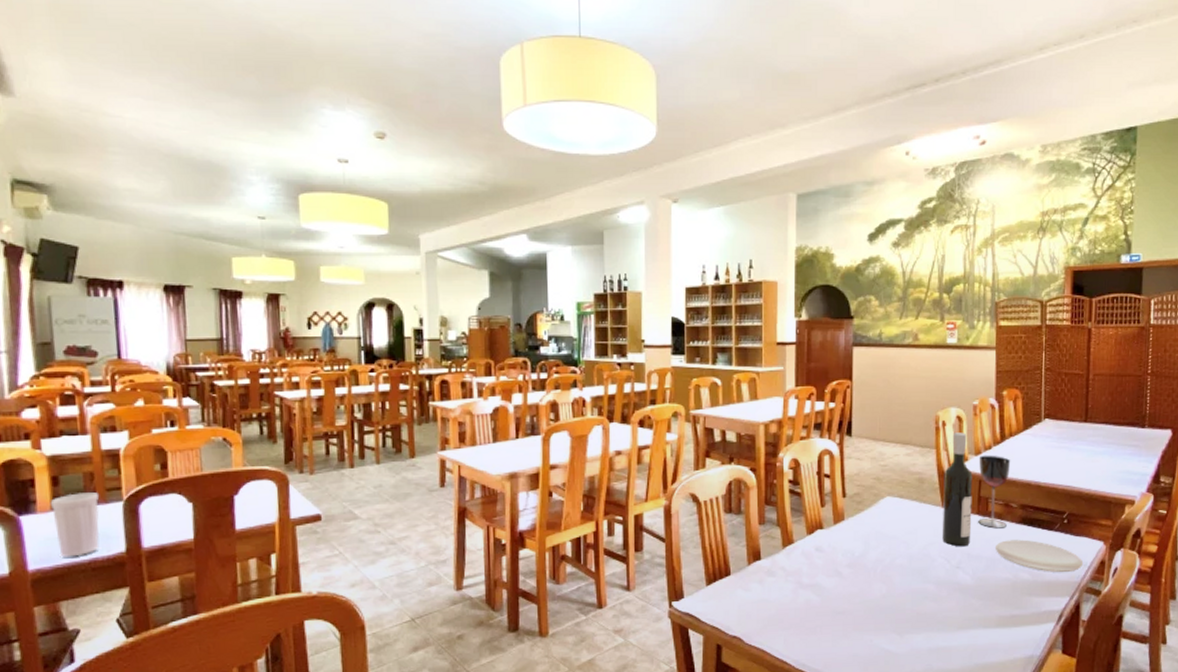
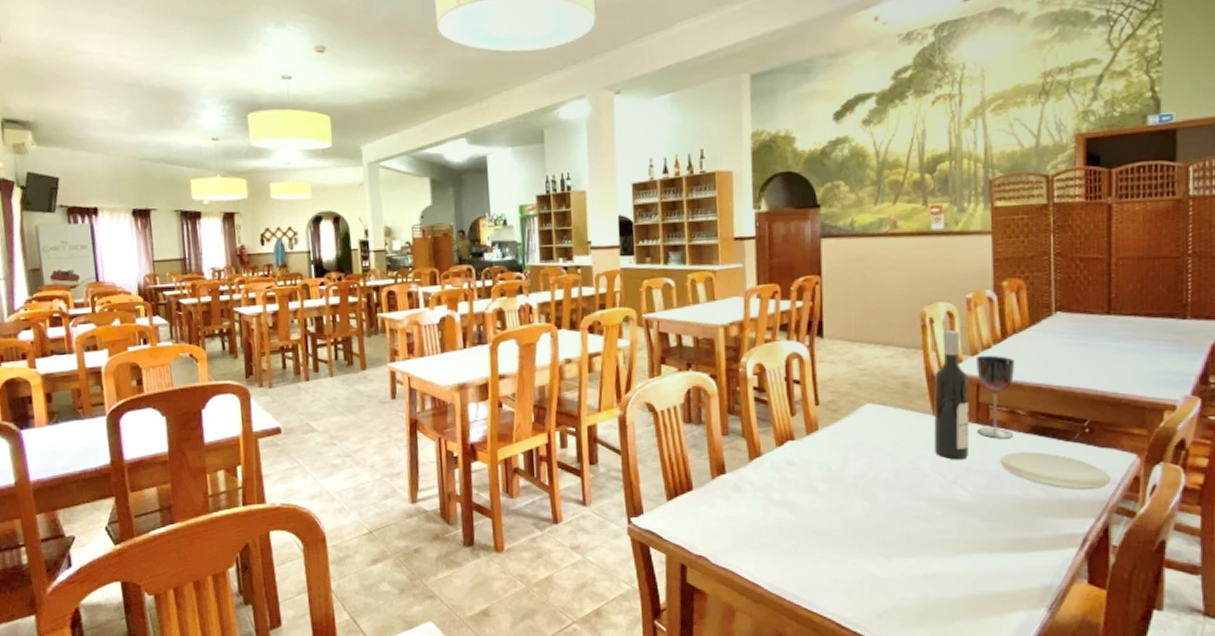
cup: present [50,492,100,557] -> none [45,408,88,469]

